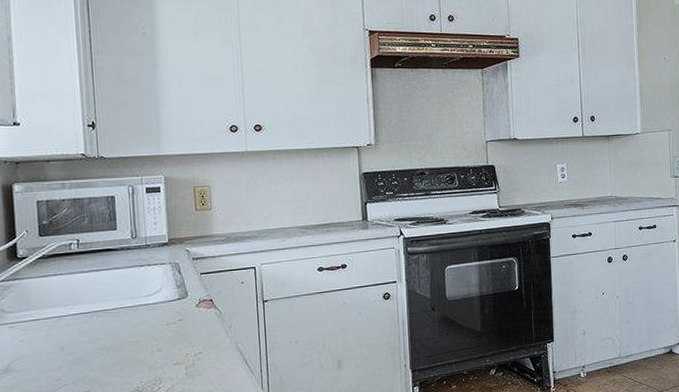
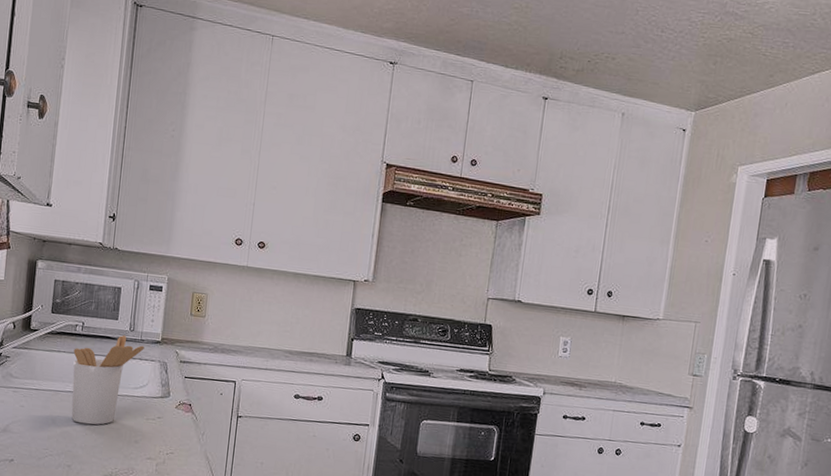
utensil holder: none [72,243,151,345] -> present [71,335,144,425]

